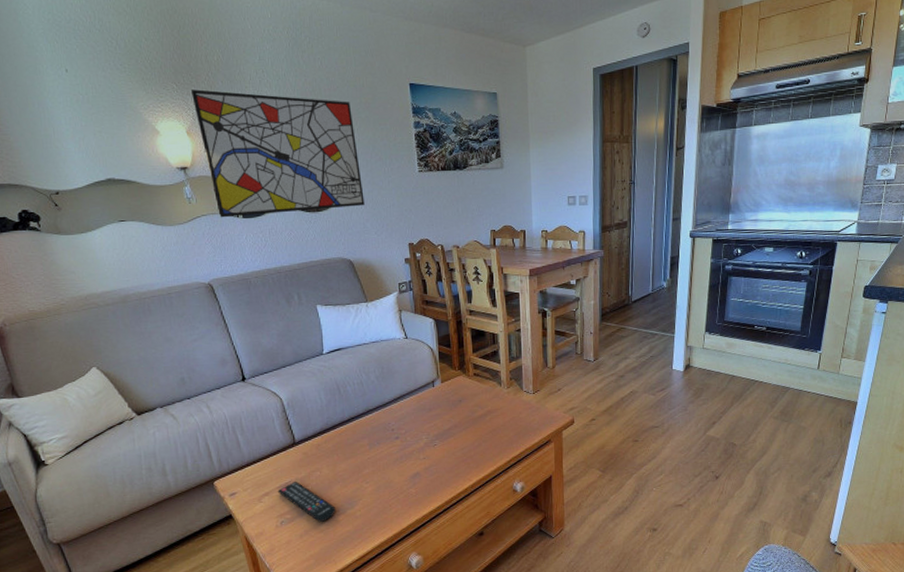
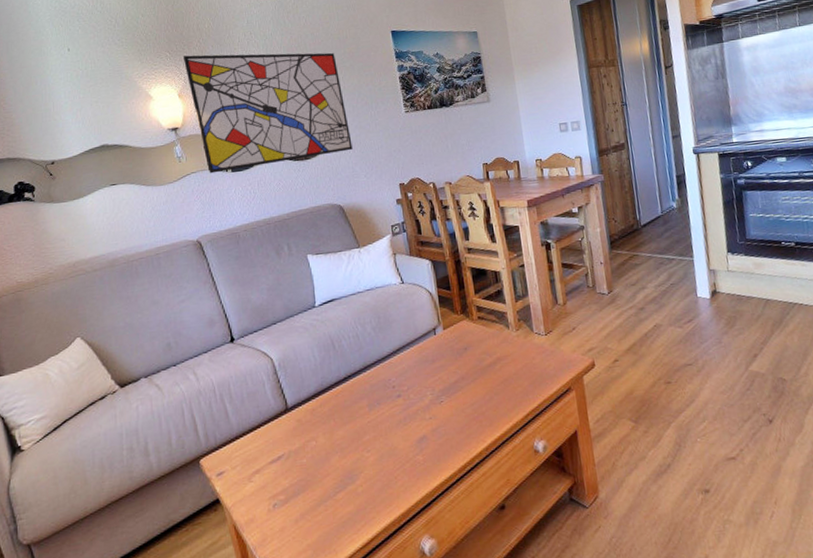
remote control: present [277,482,337,522] -> none [269,454,335,502]

